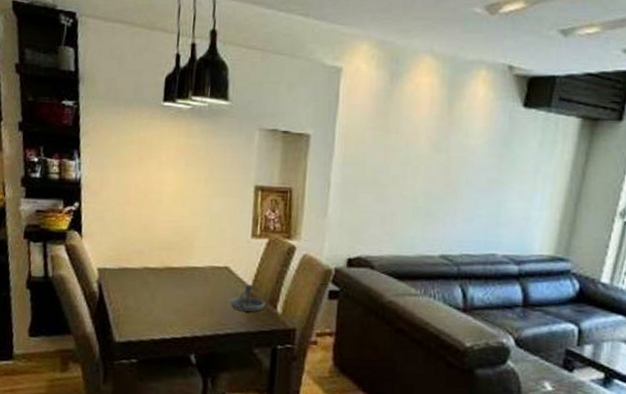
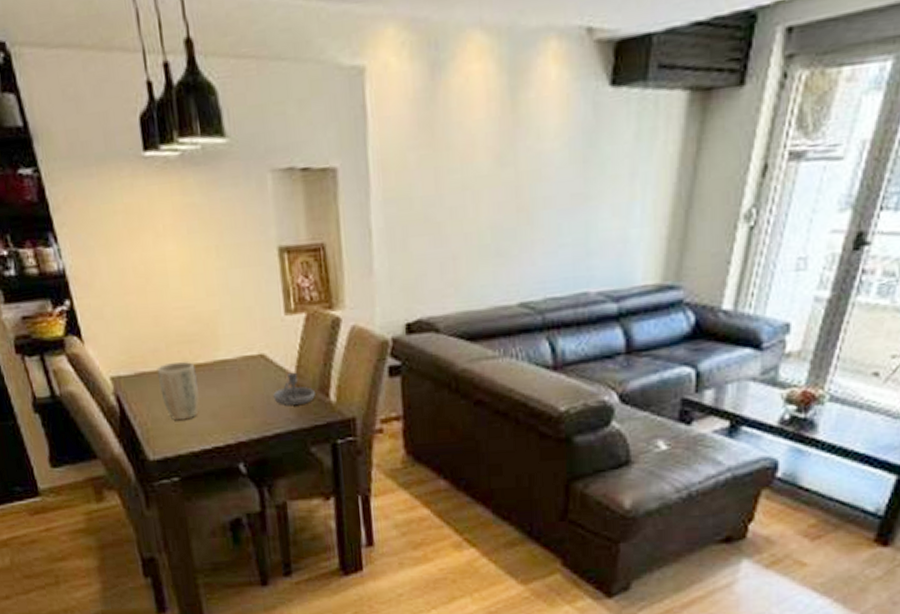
plant pot: none [137,263,171,312] -> present [157,361,199,421]

